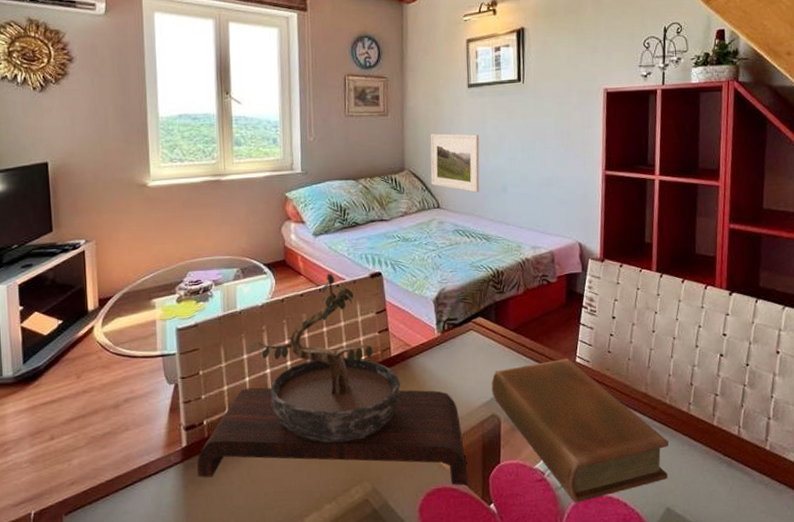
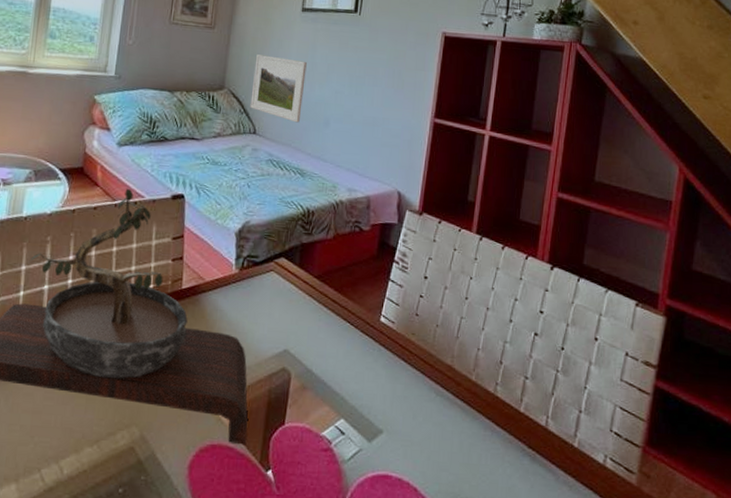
book: present [491,358,668,503] -> none [285,316,470,481]

